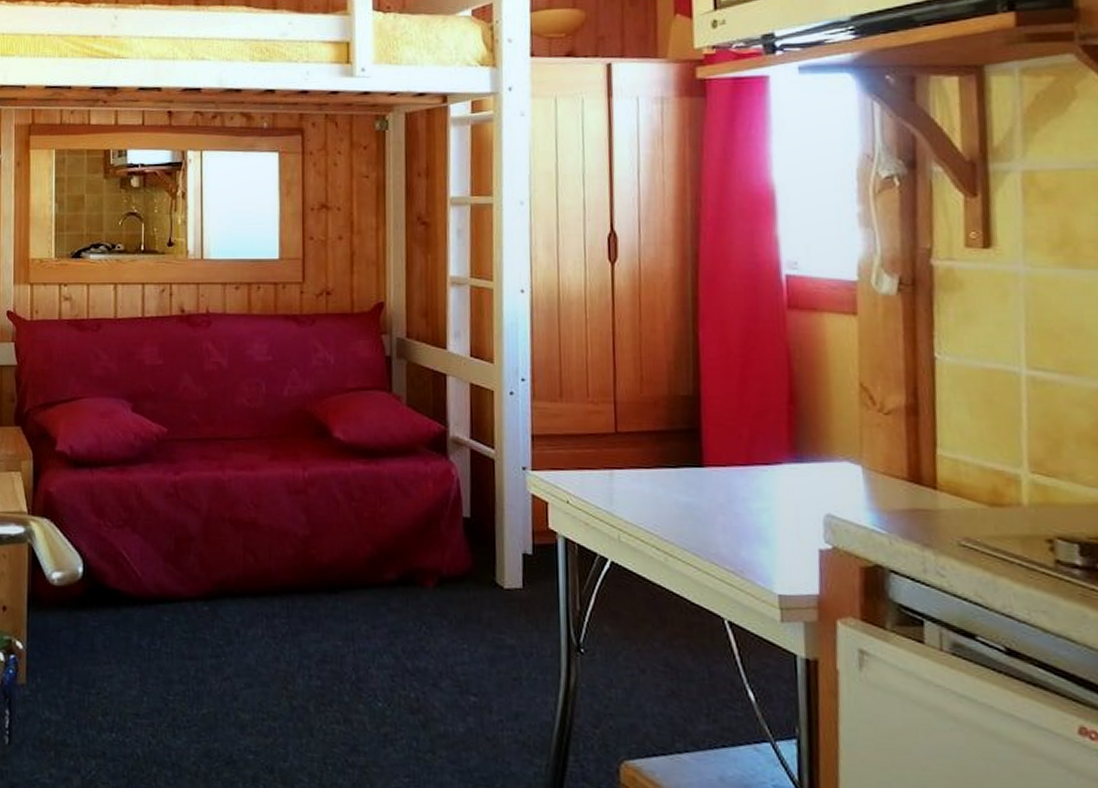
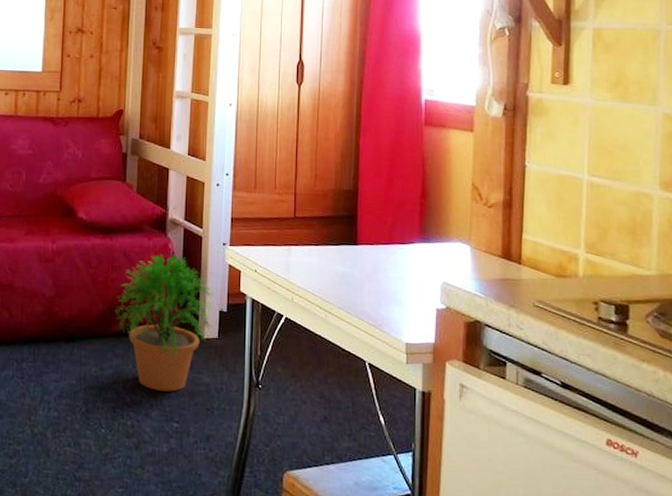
potted plant: none [386,480,514,657] -> present [114,253,213,392]

